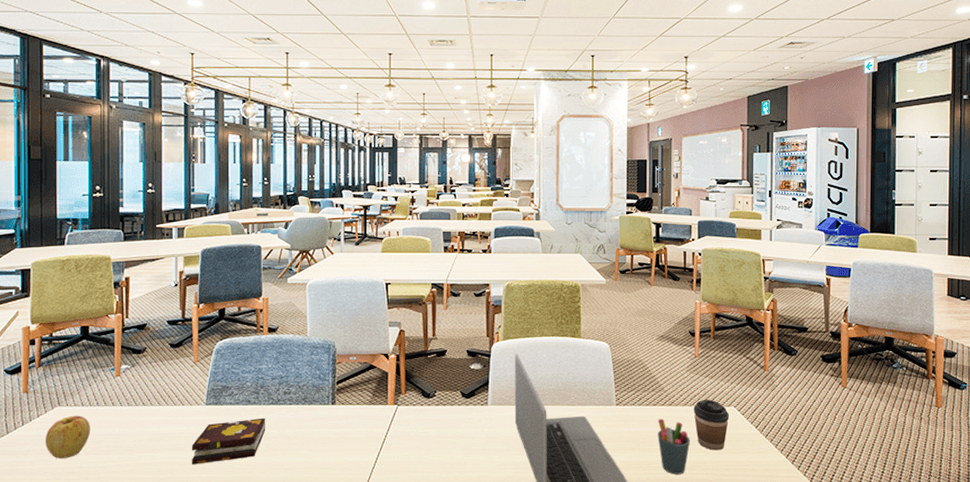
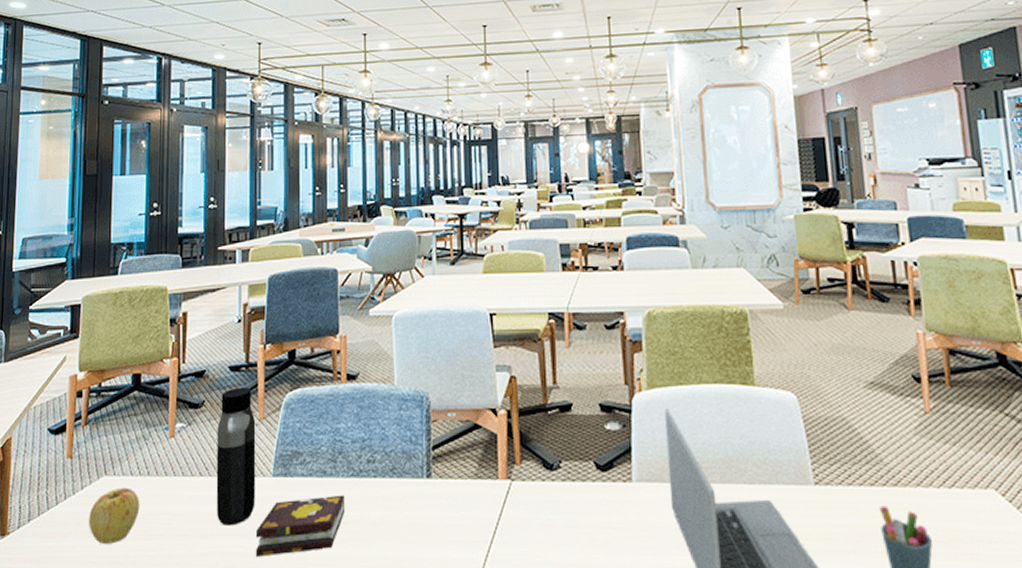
water bottle: none [157,337,191,442] -> present [216,387,256,526]
coffee cup: present [693,400,729,451] -> none [931,478,989,557]

